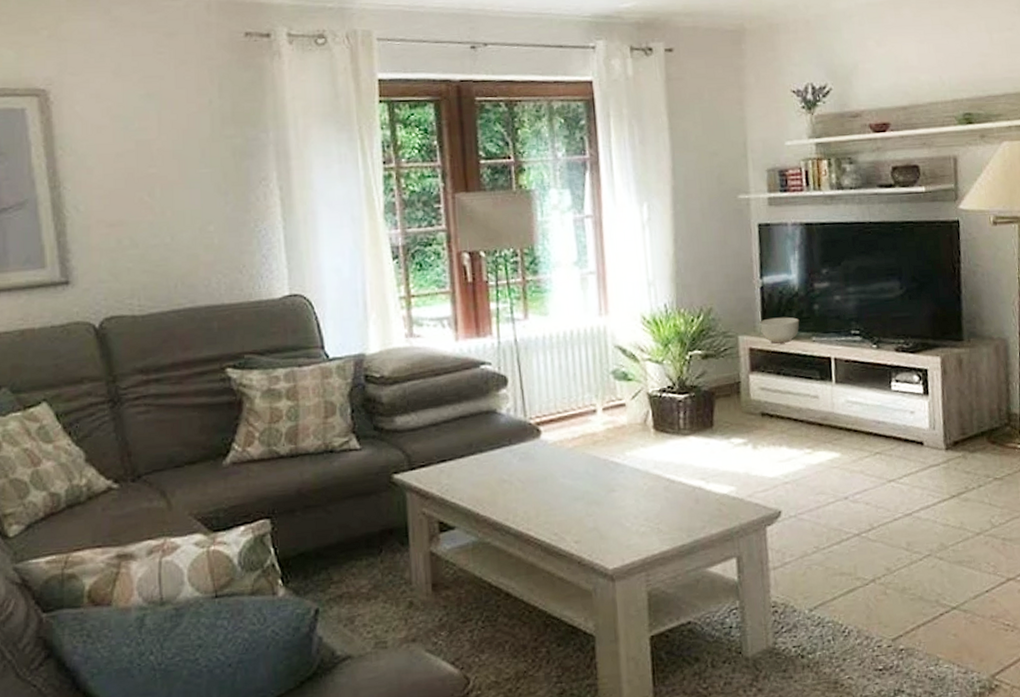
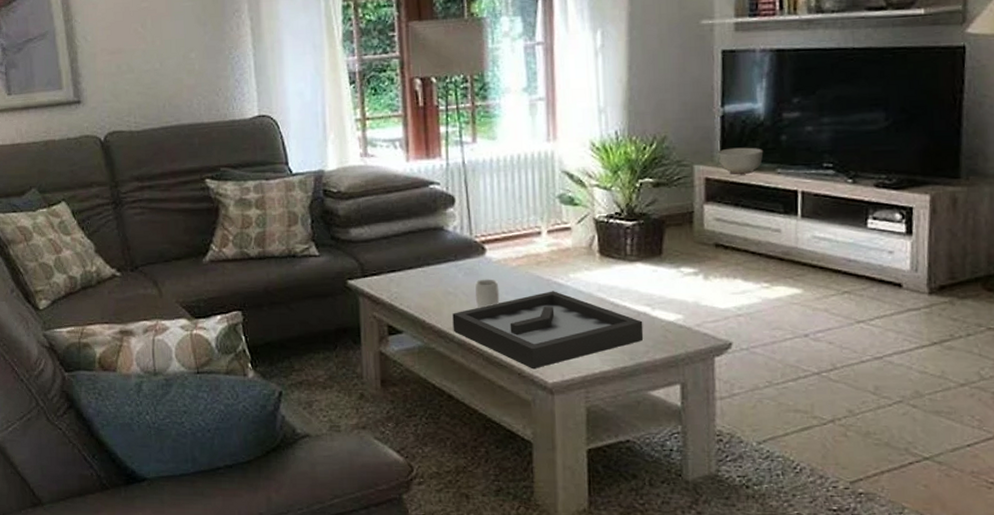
decorative tray: none [508,471,700,555] -> present [452,291,644,368]
mug: none [531,462,557,495] -> present [475,279,500,308]

